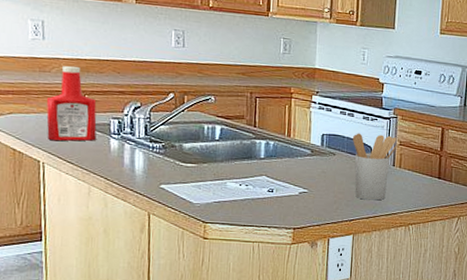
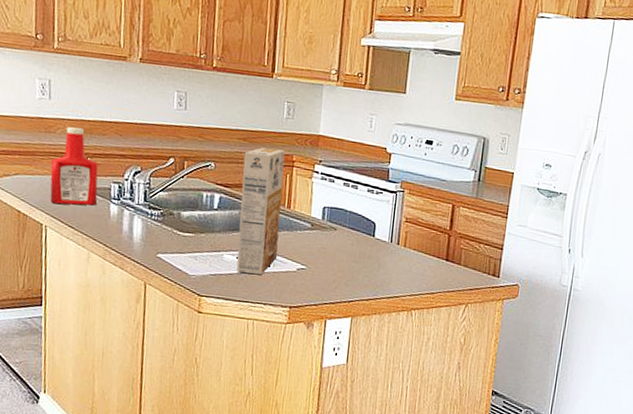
cereal box: none [240,81,284,199] -> present [236,147,285,274]
utensil holder: present [352,133,398,201] -> none [355,207,403,282]

